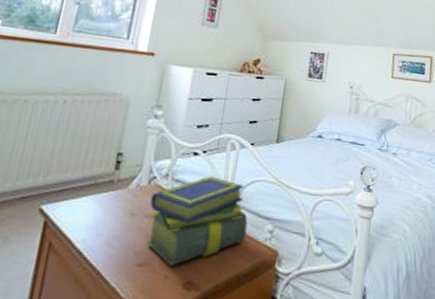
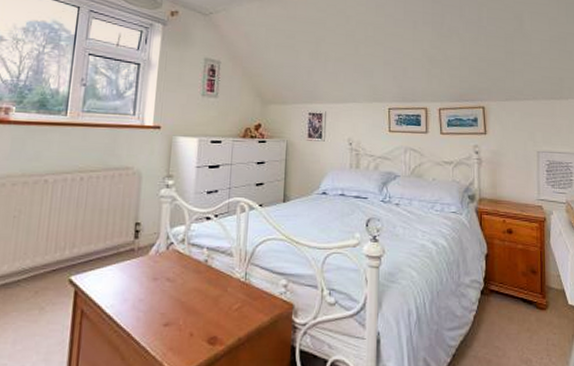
stack of books: present [146,176,248,267] -> none [170,238,263,324]

